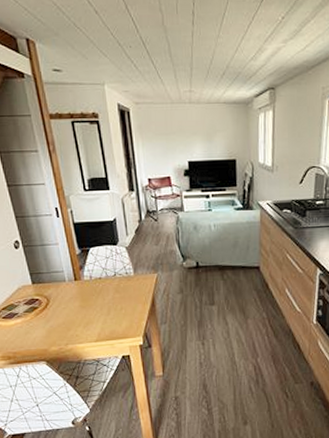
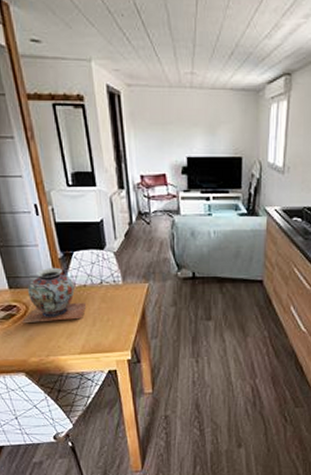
decorative vase: none [42,263,102,314] -> present [21,268,87,322]

